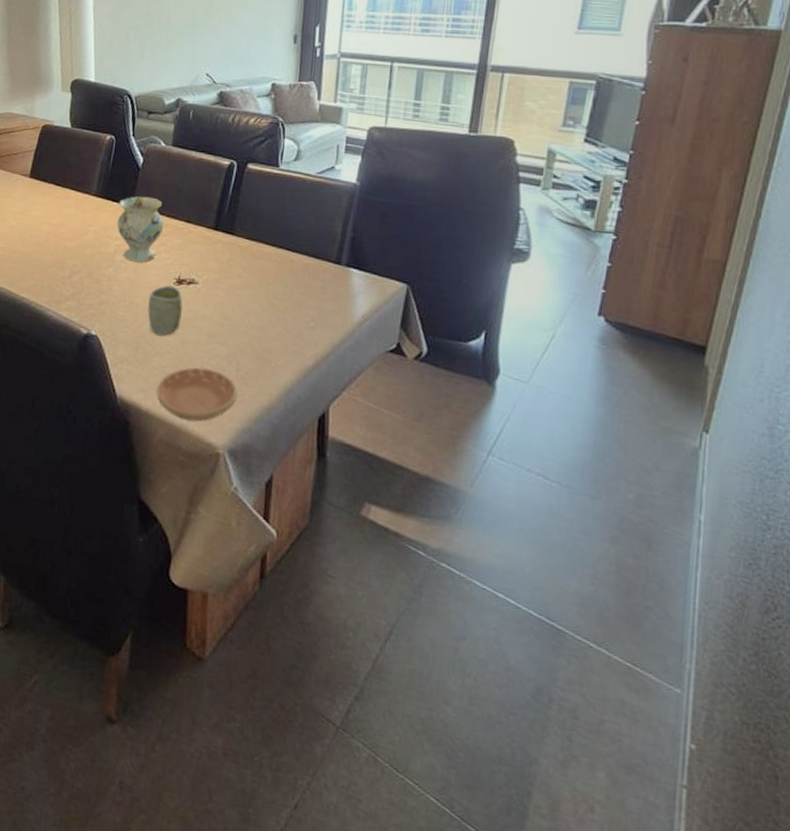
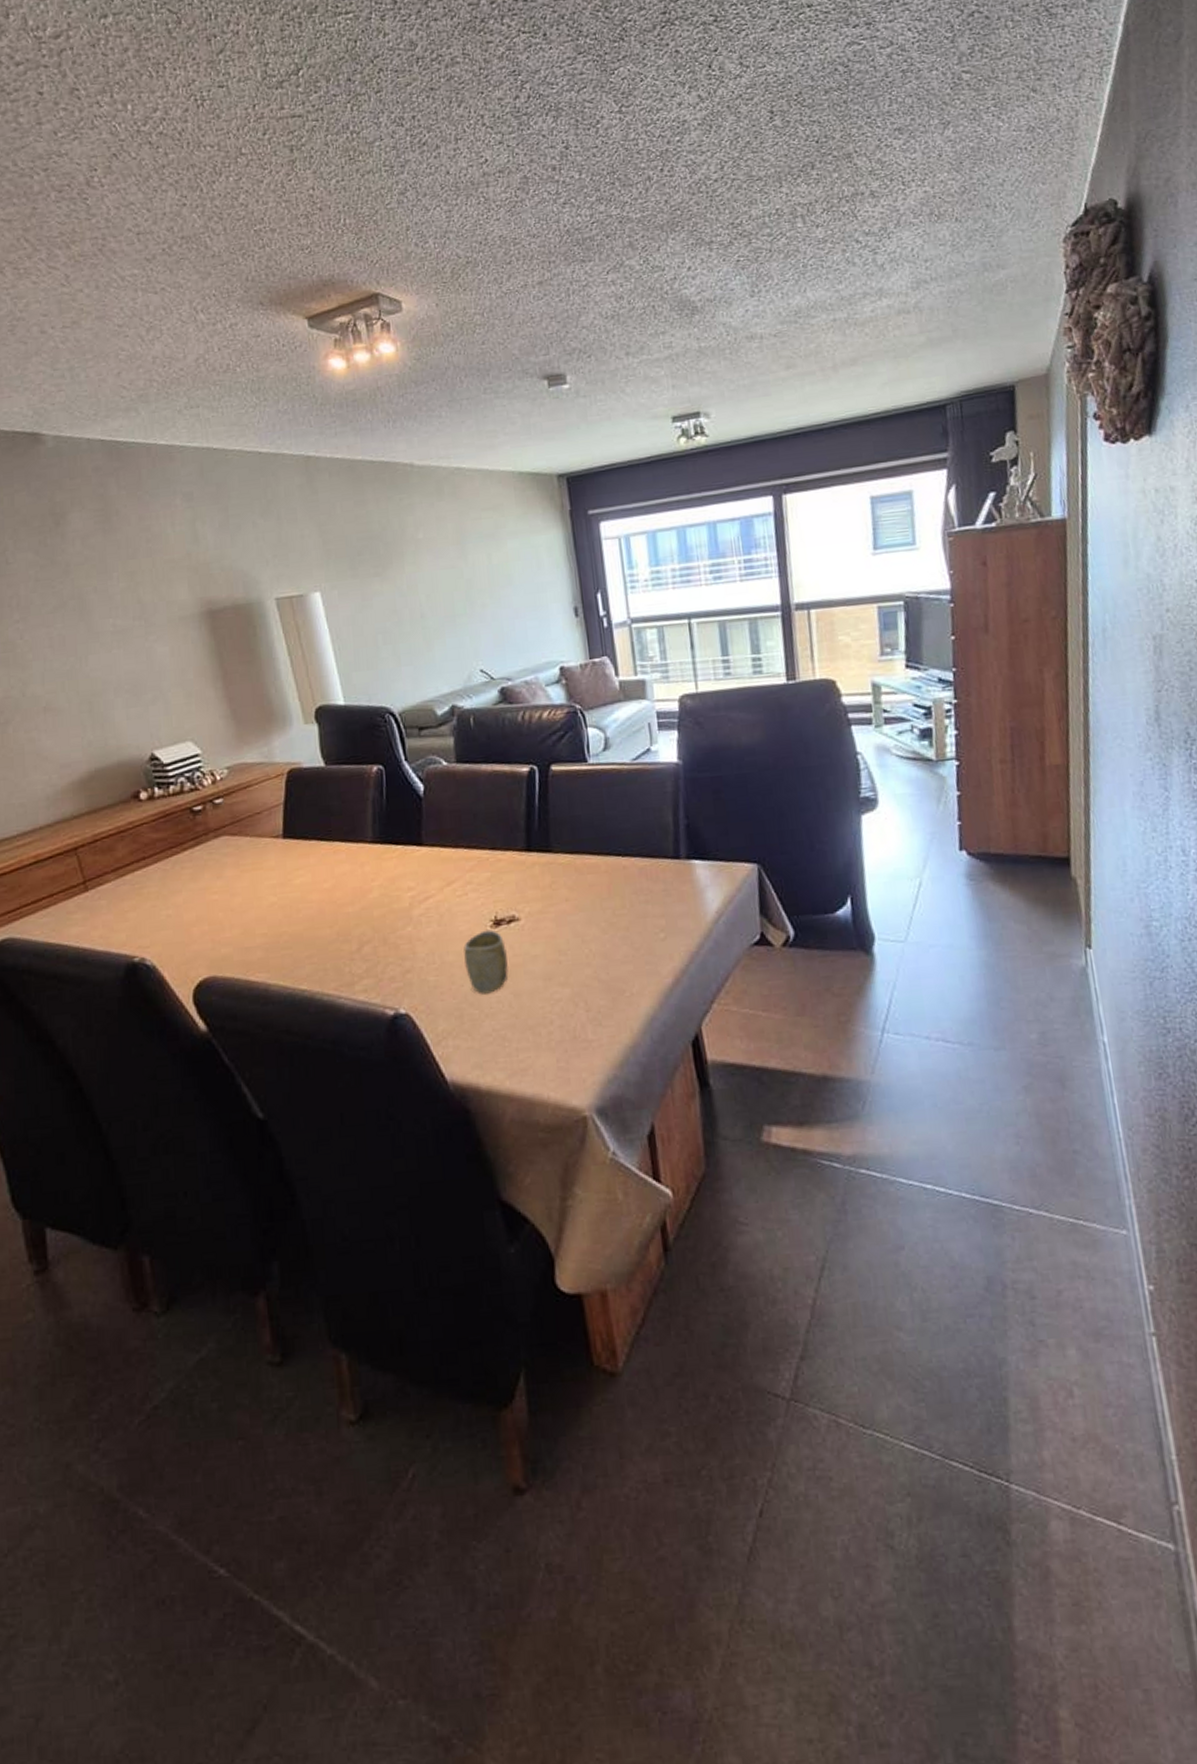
vase: present [117,196,164,263] -> none [404,829,465,913]
saucer: present [157,367,237,422] -> none [496,1018,592,1088]

